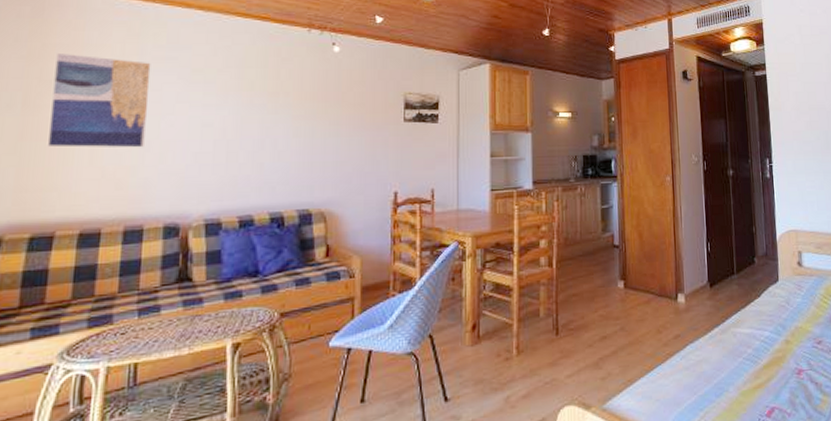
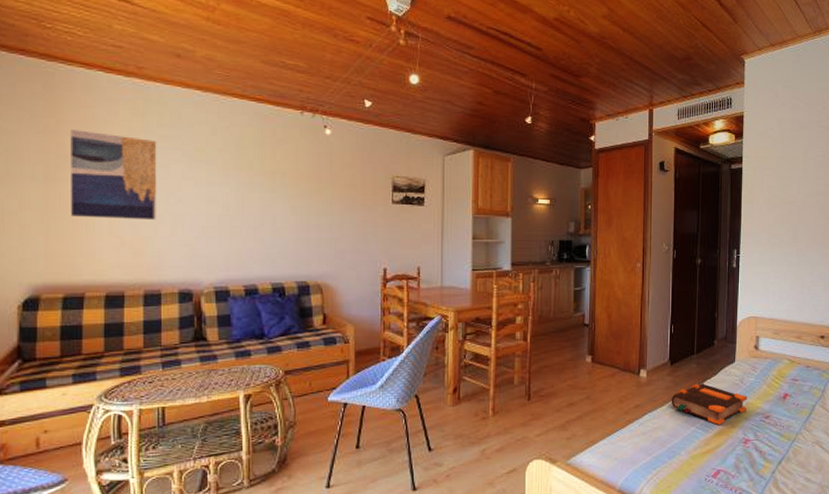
bible: none [713,307,796,355] -> present [671,383,748,426]

